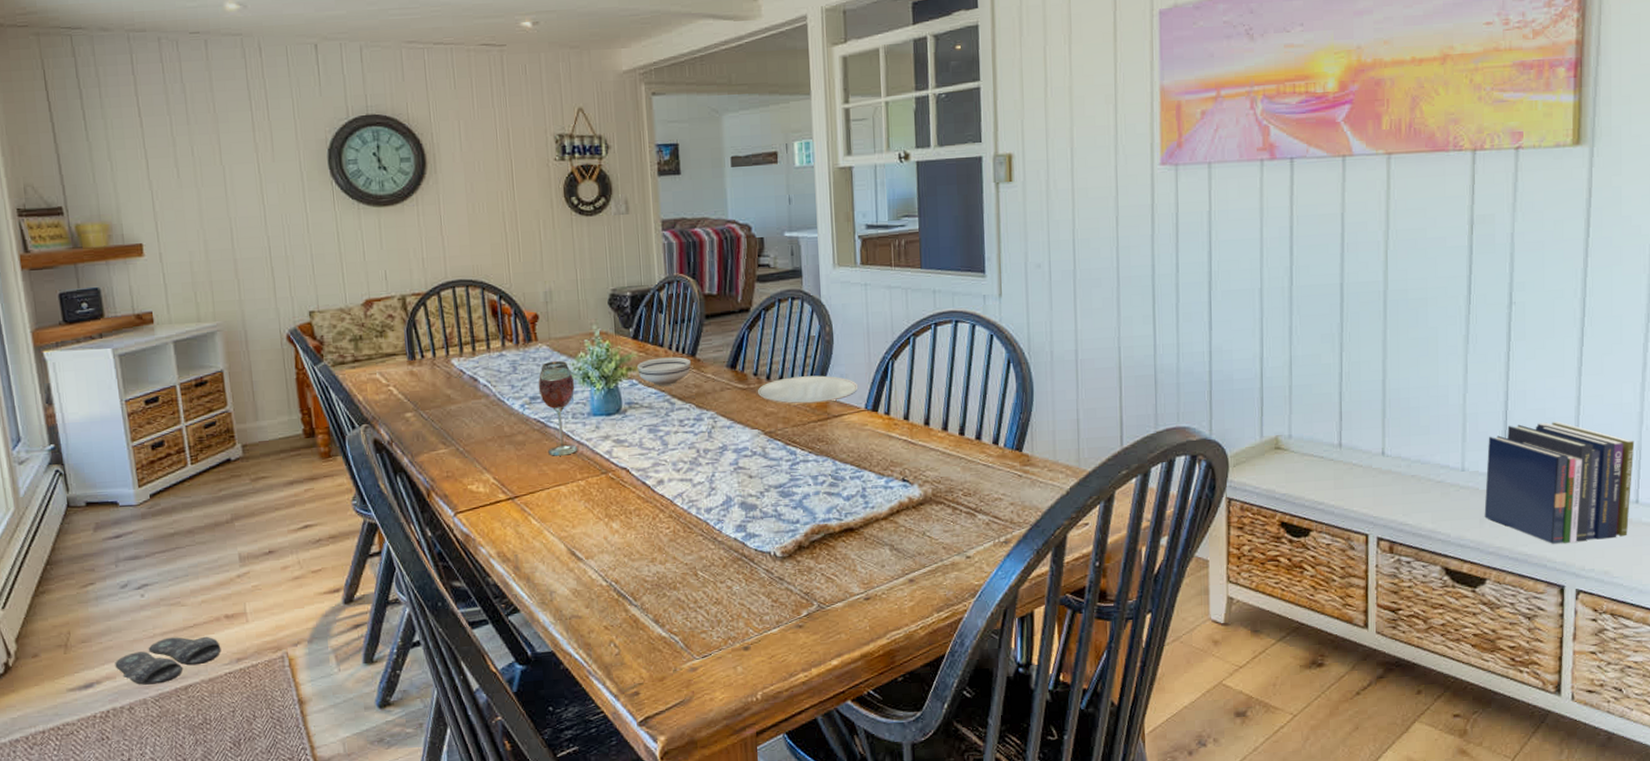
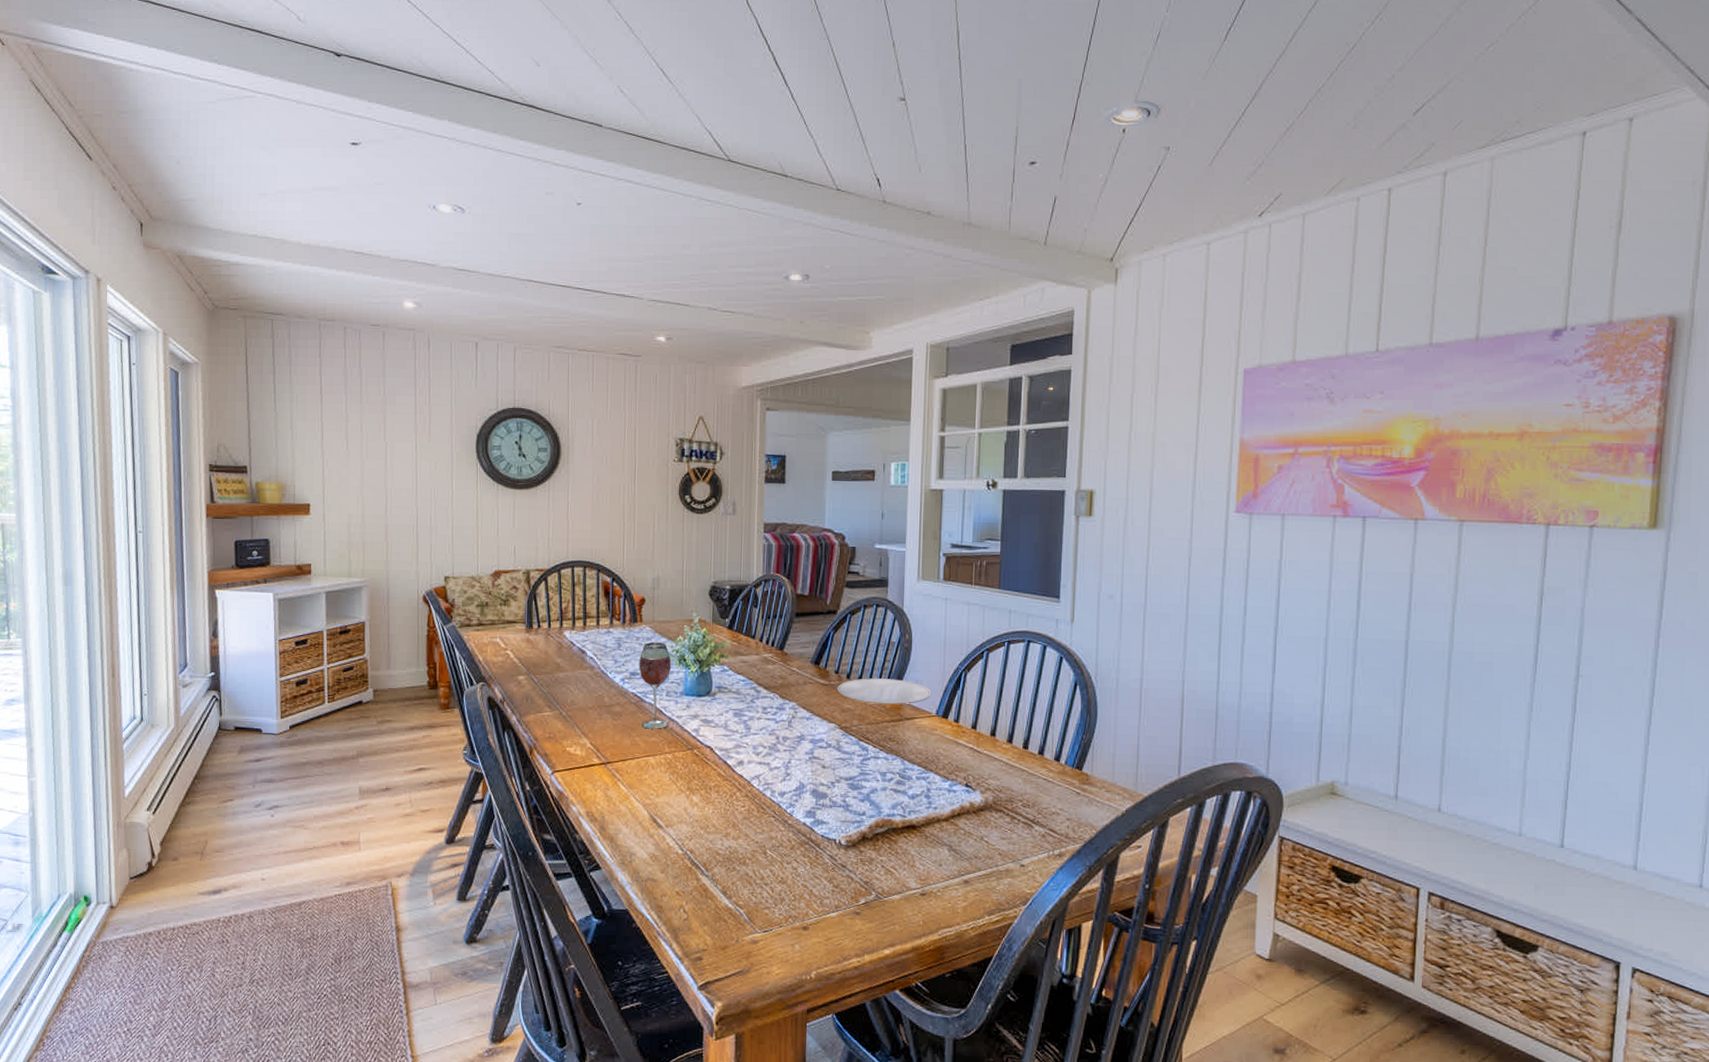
slippers: present [115,636,221,685] -> none [241,856,334,897]
bowl: present [637,357,691,386] -> none [729,648,778,674]
books: present [1484,422,1635,544] -> none [1540,795,1701,921]

